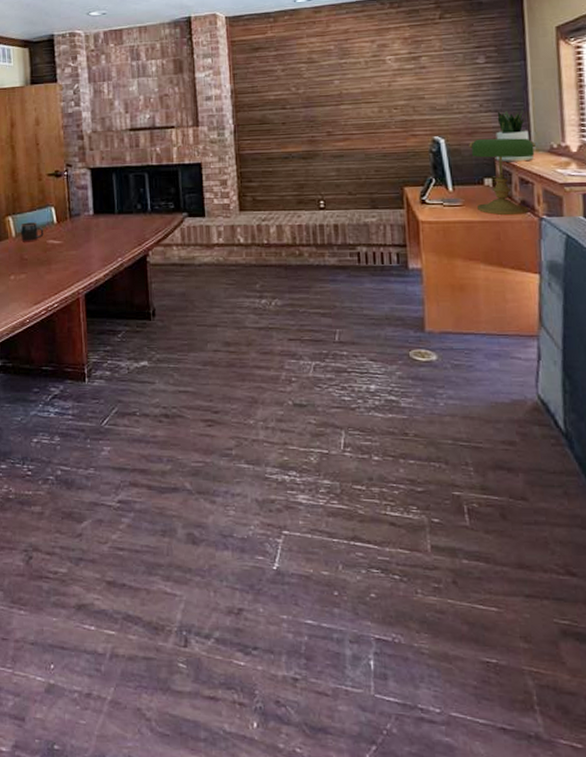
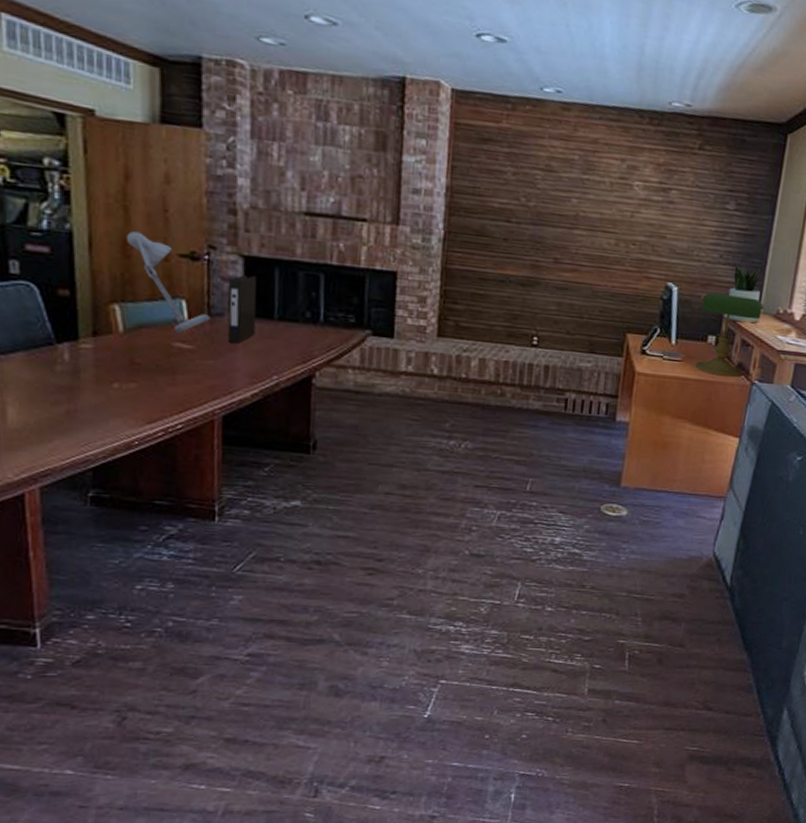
desk lamp: none [14,162,72,234] -> present [127,231,212,335]
mug: present [20,222,44,242] -> none [131,315,168,342]
binder: none [81,181,103,236] -> present [227,274,257,344]

